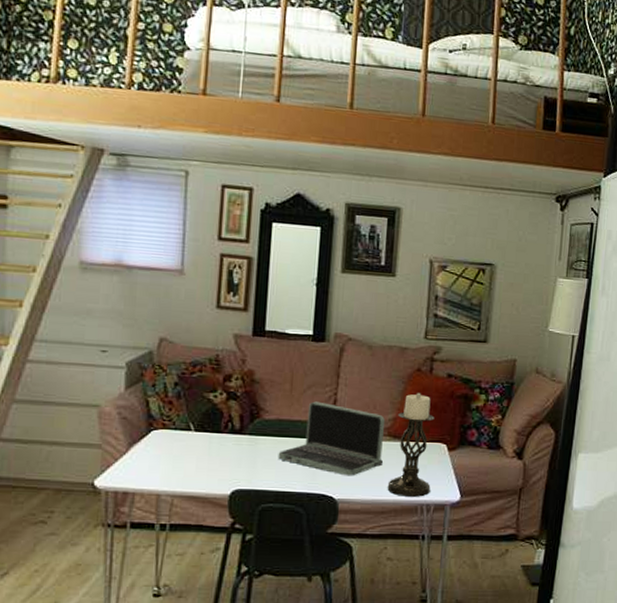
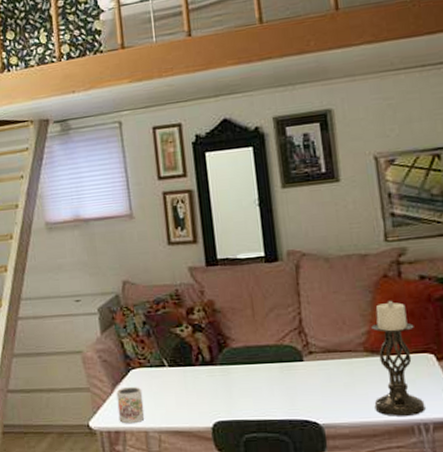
mug: none [129,447,161,486] -> present [116,386,145,424]
laptop: present [278,401,386,476] -> none [252,323,364,399]

